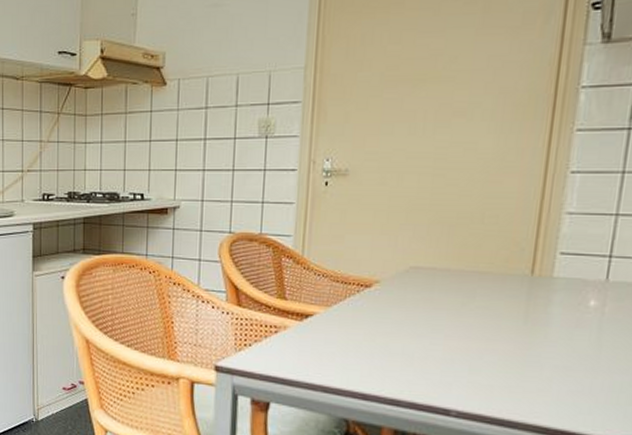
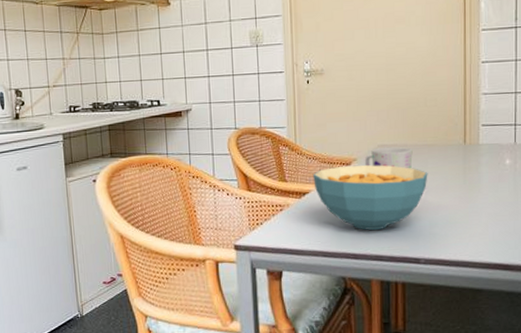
cereal bowl: none [320,287,475,369] -> present [313,164,428,230]
mug: none [389,270,457,300] -> present [364,147,413,169]

